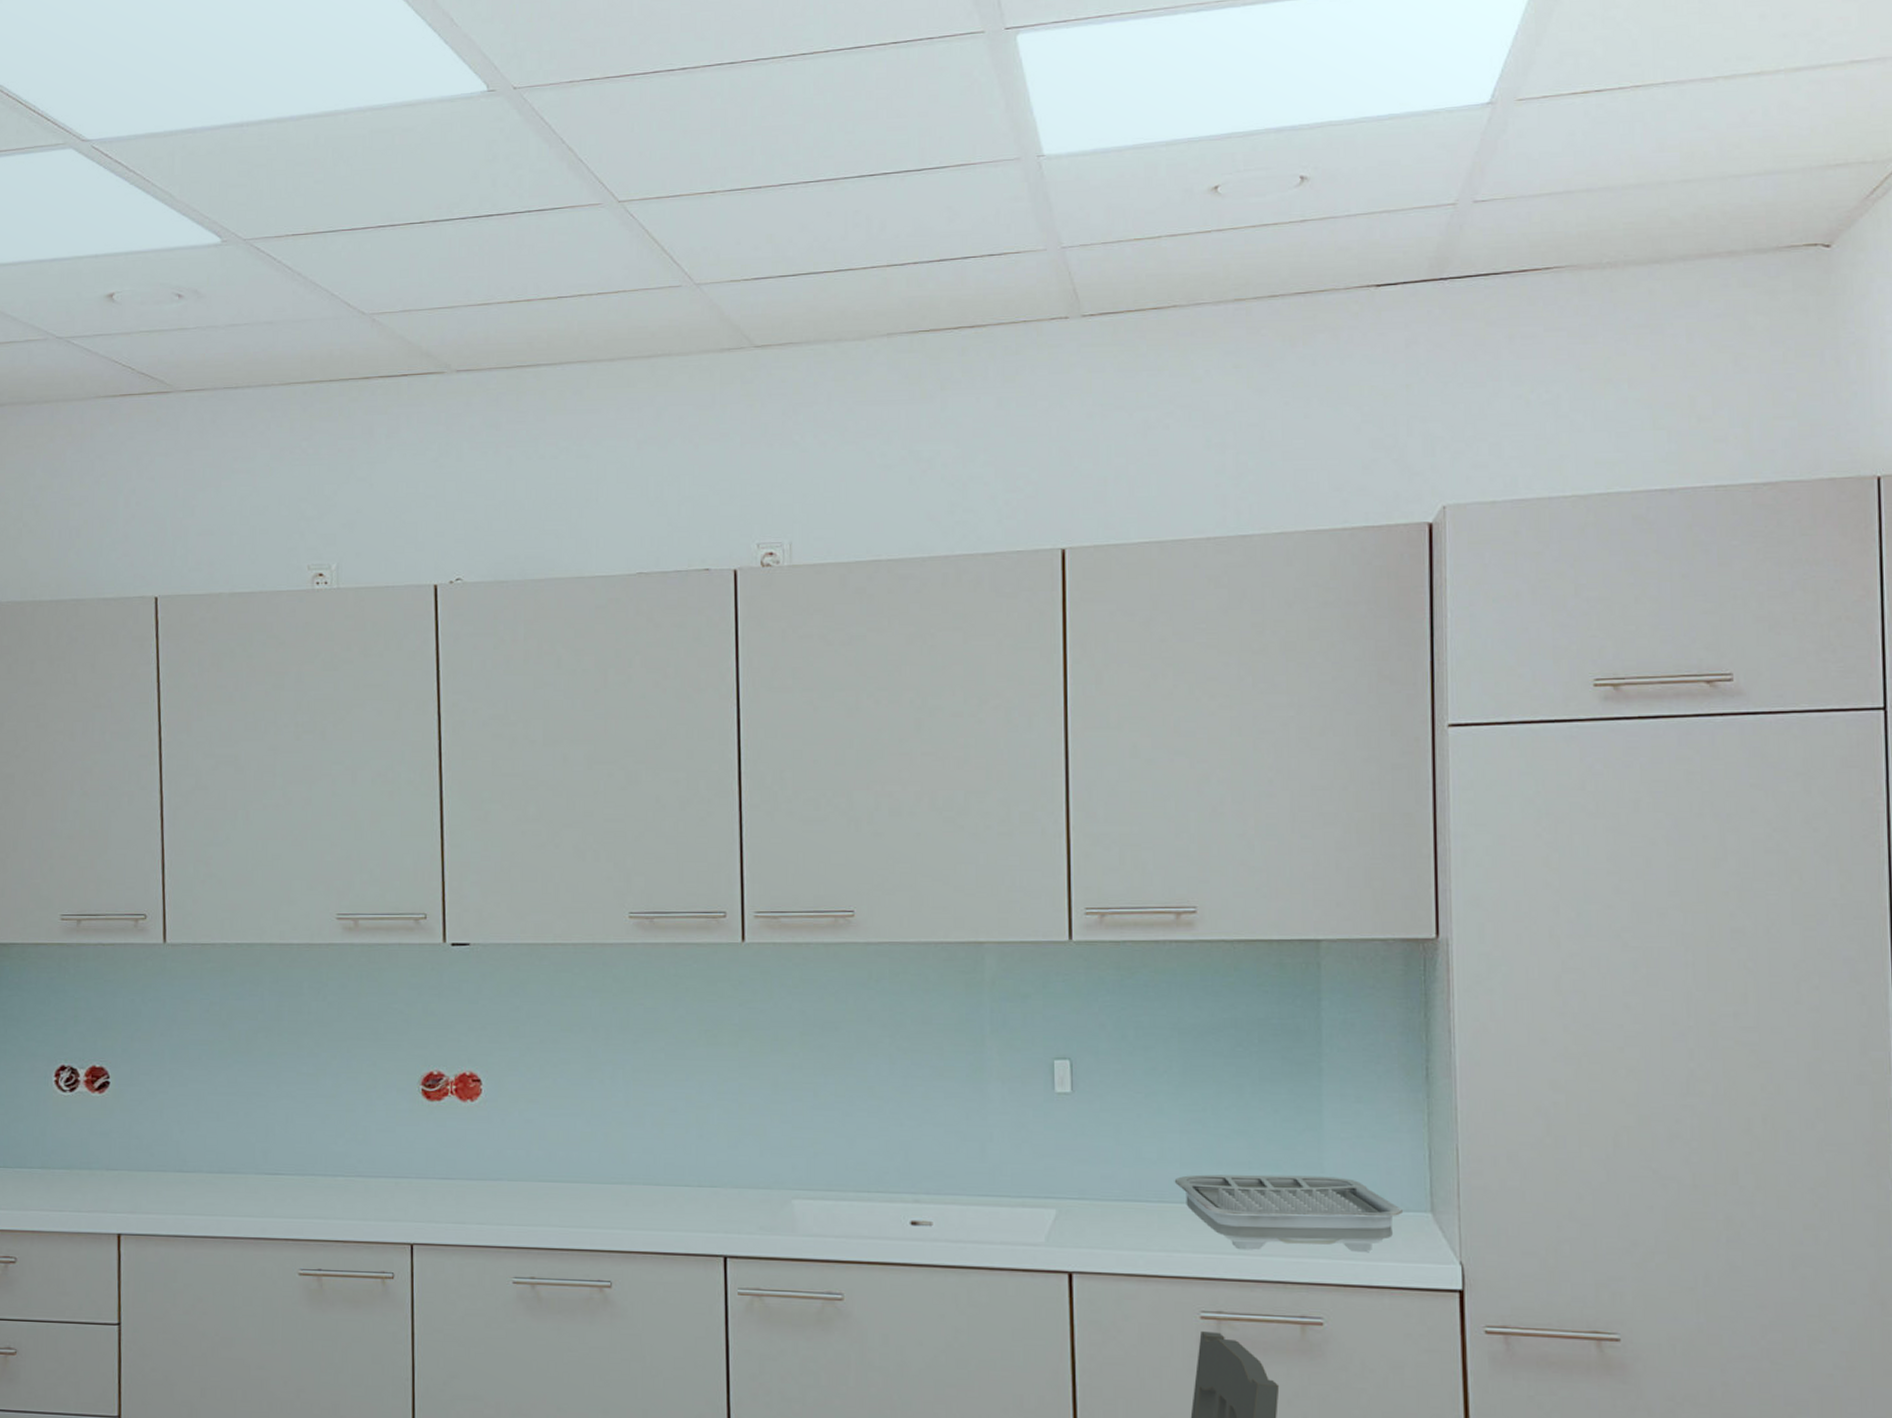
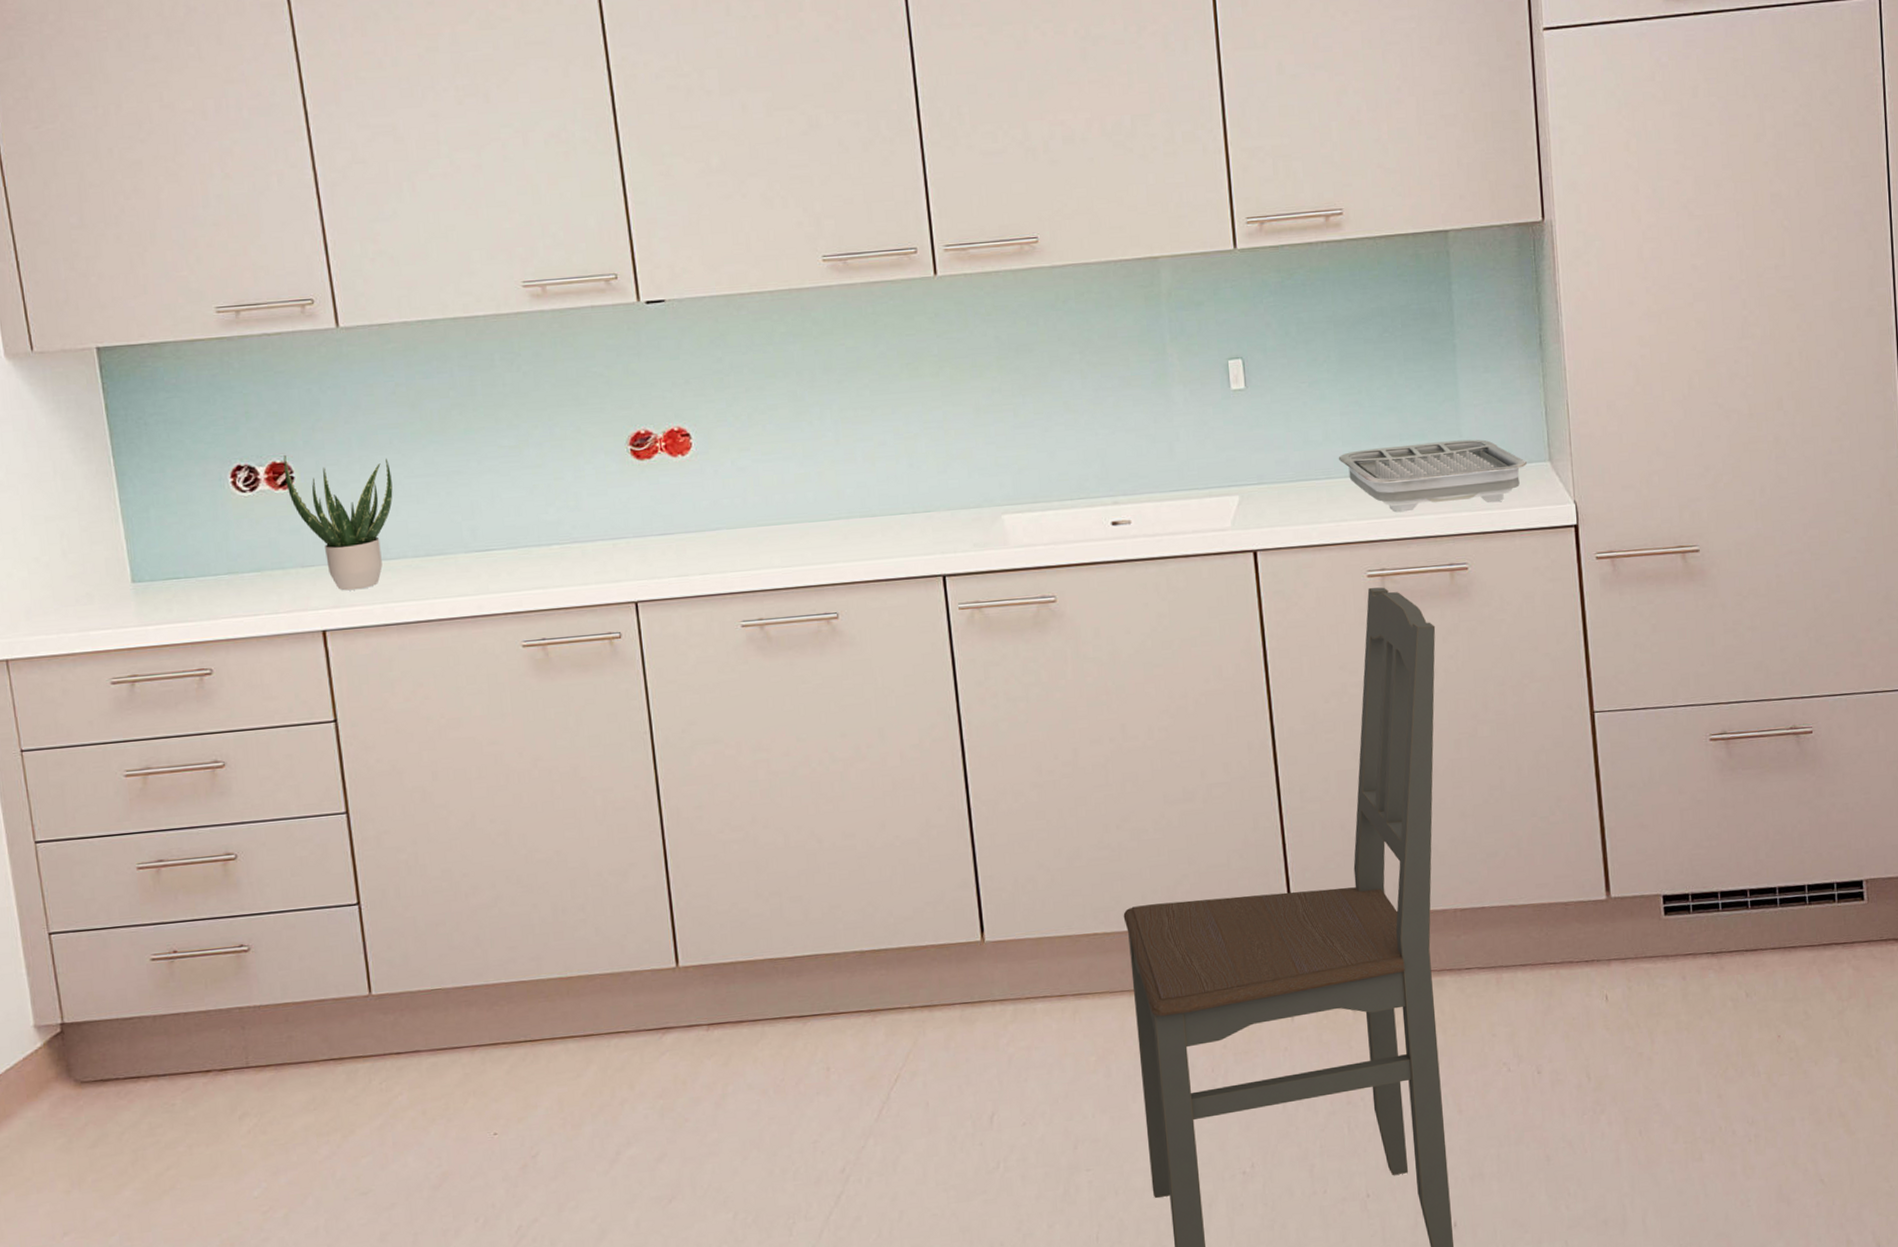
potted plant: none [102,1060,197,1198] -> present [283,455,393,591]

